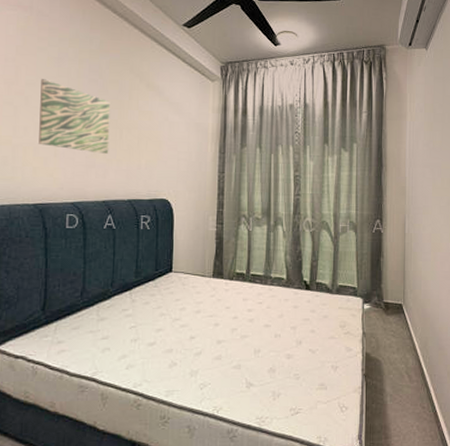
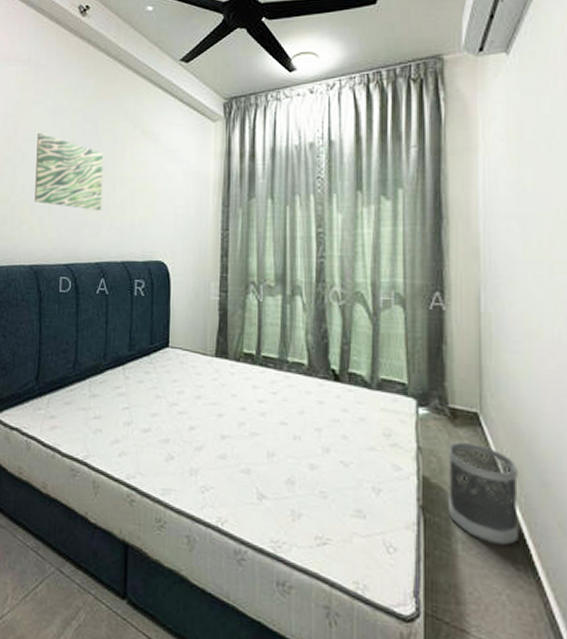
wastebasket: none [382,325,425,394] -> present [449,441,519,546]

